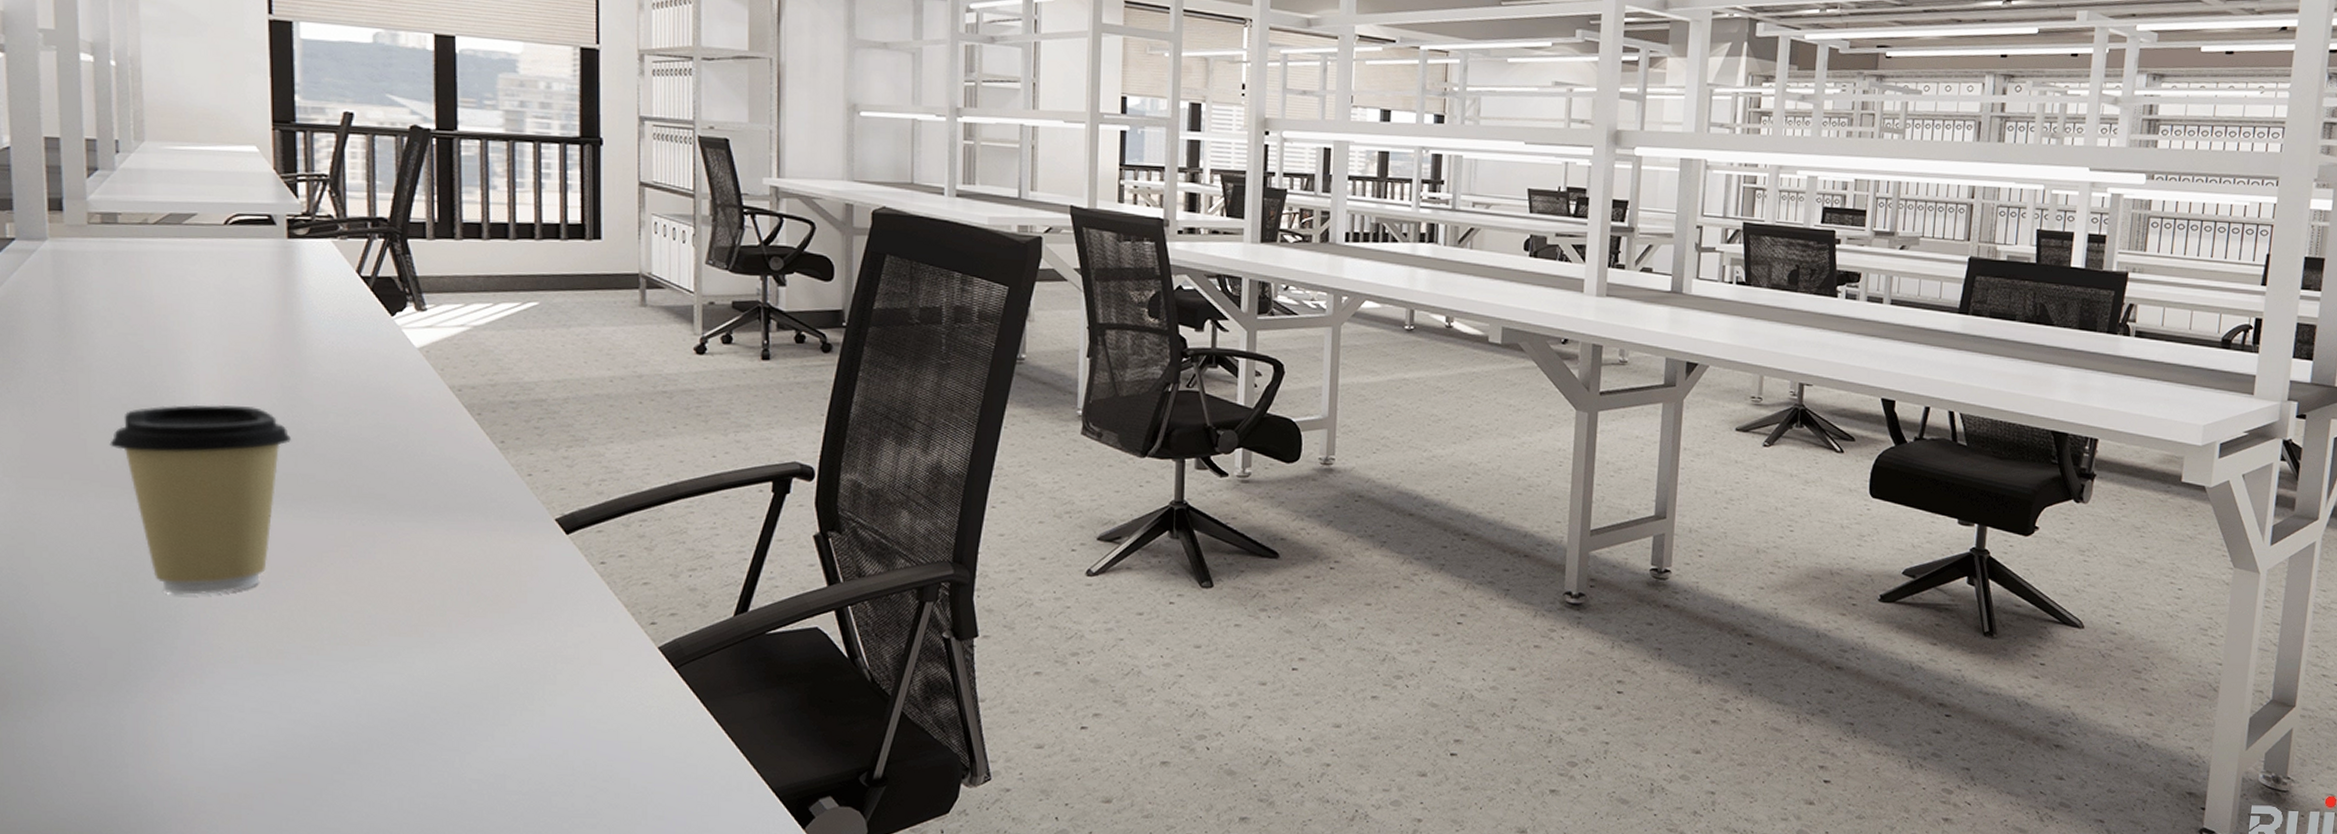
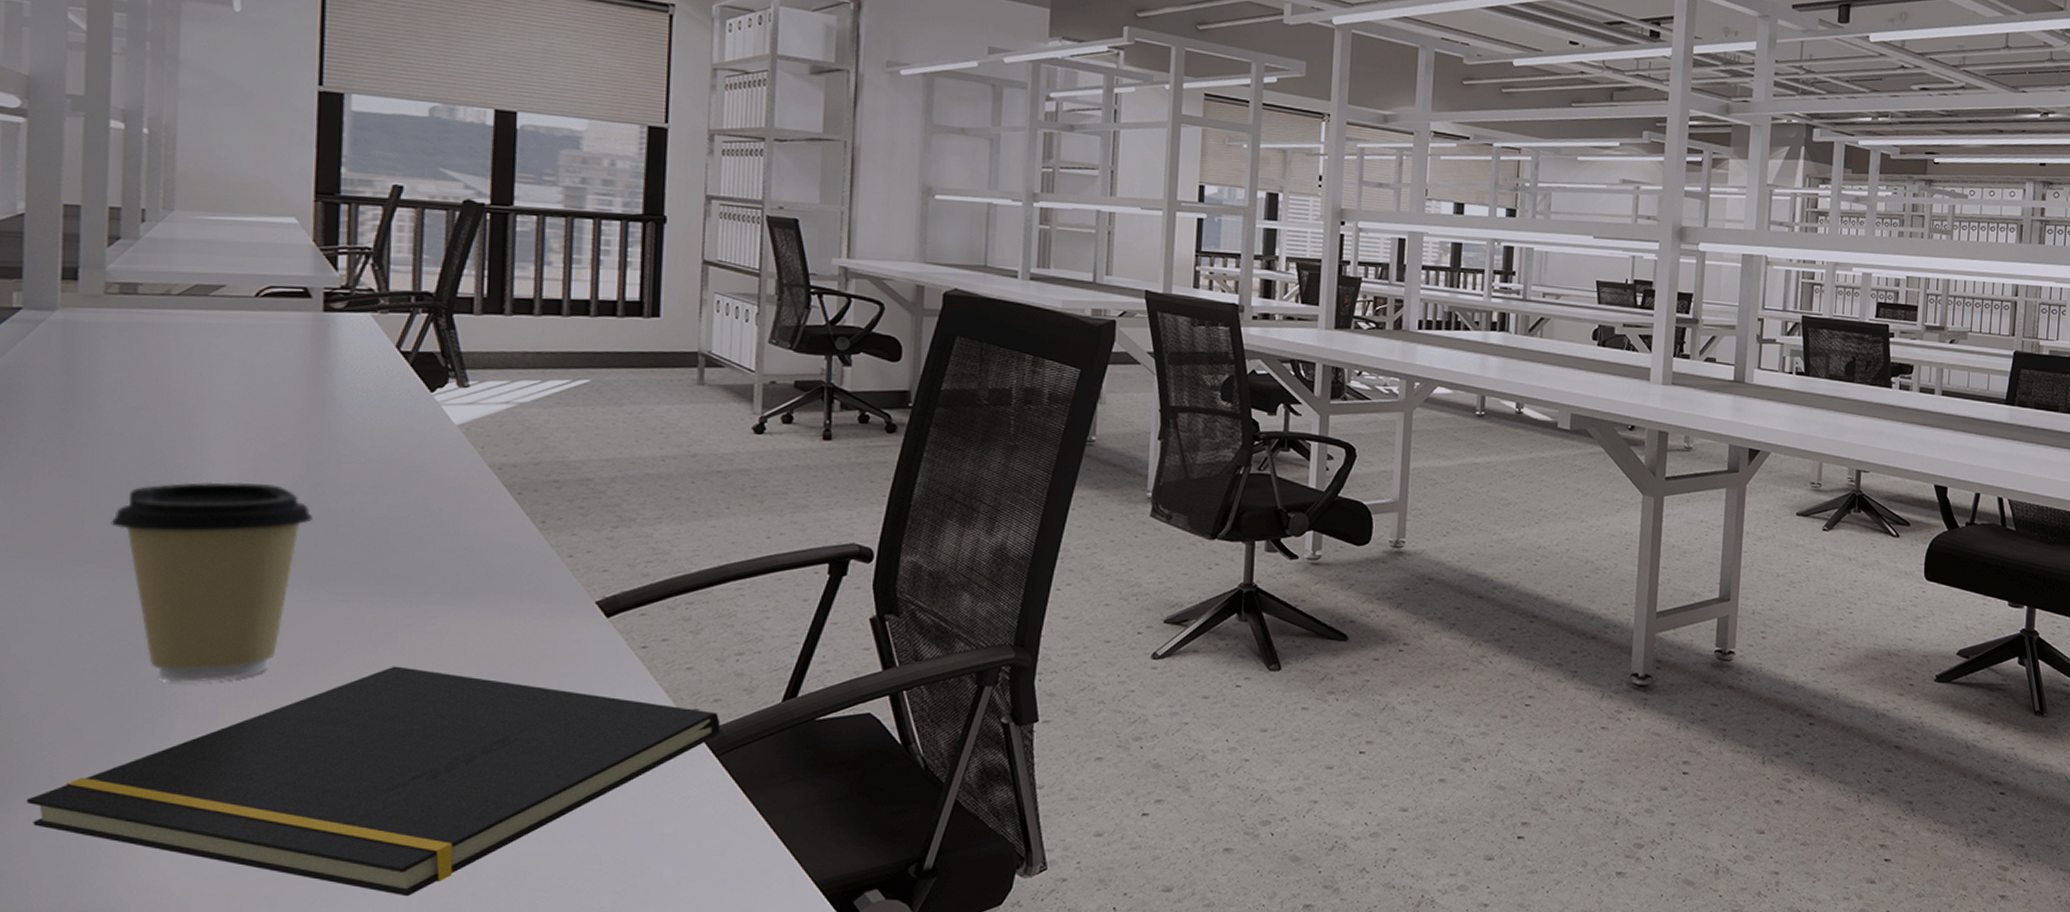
notepad: none [55,580,677,798] -> present [25,666,720,897]

